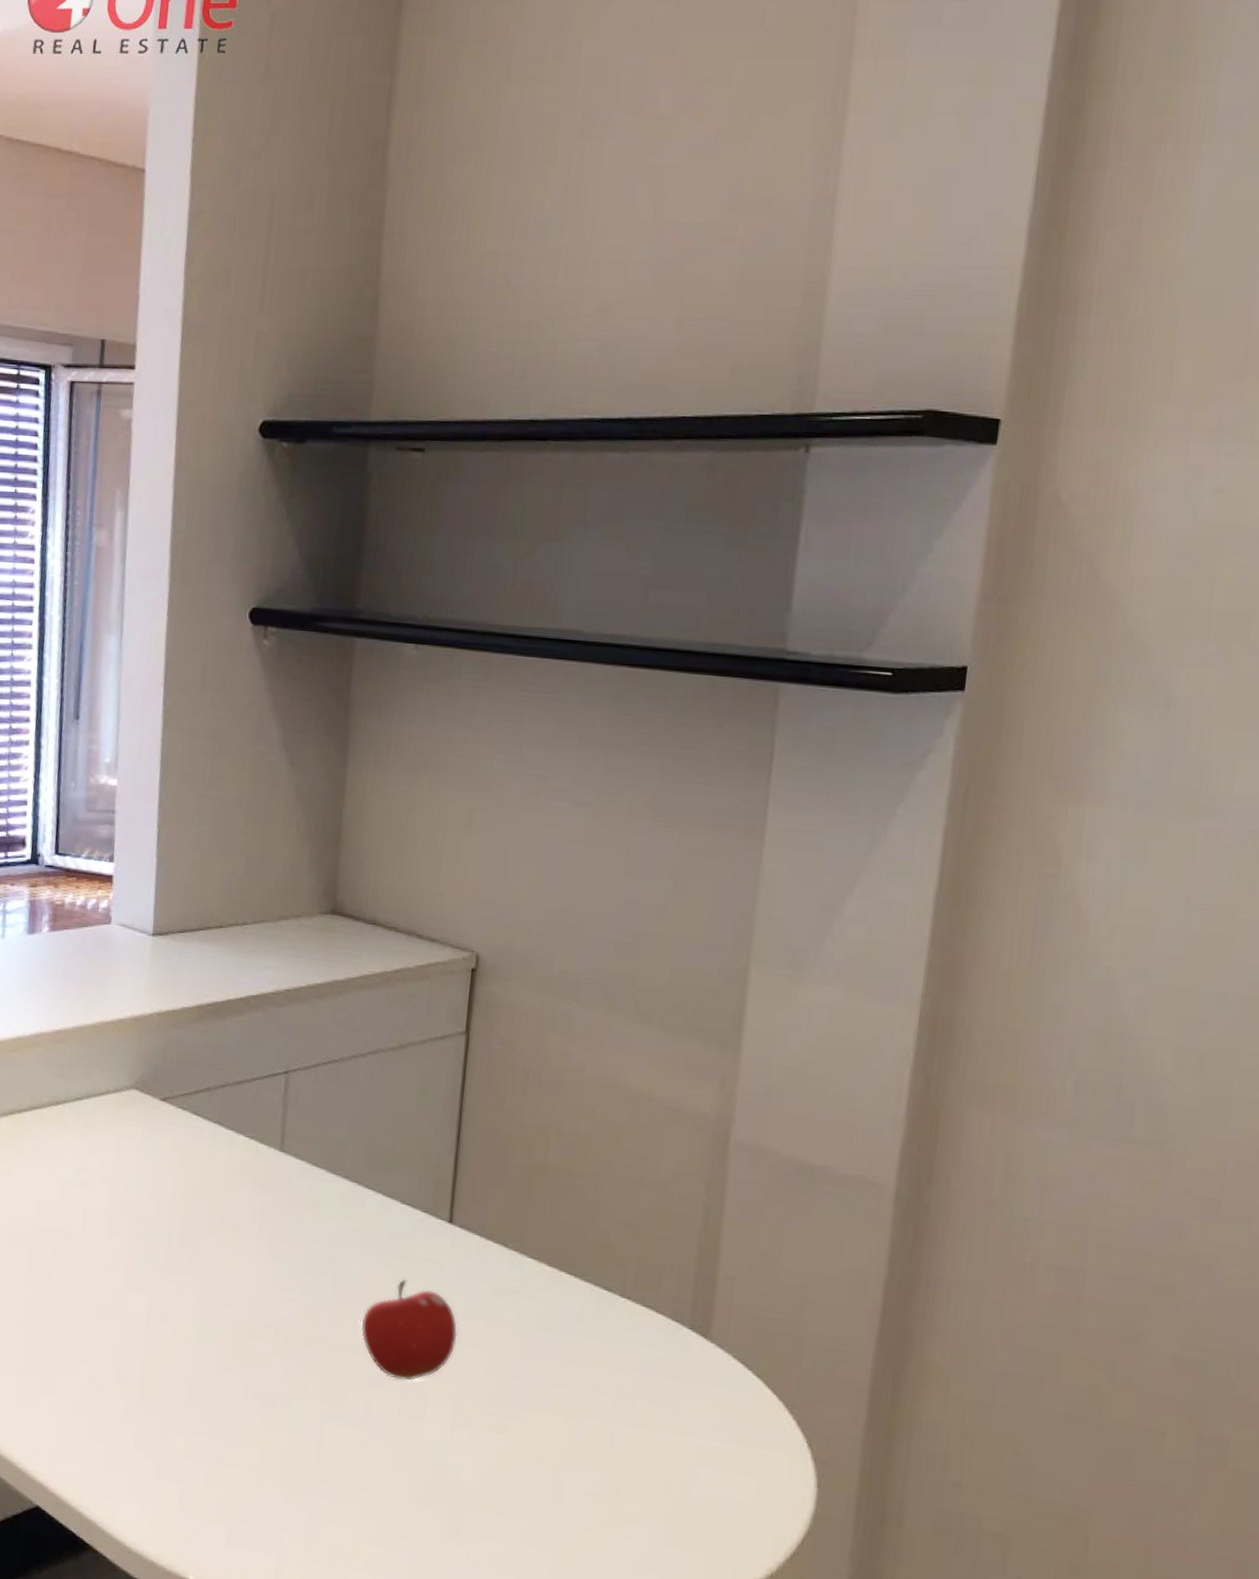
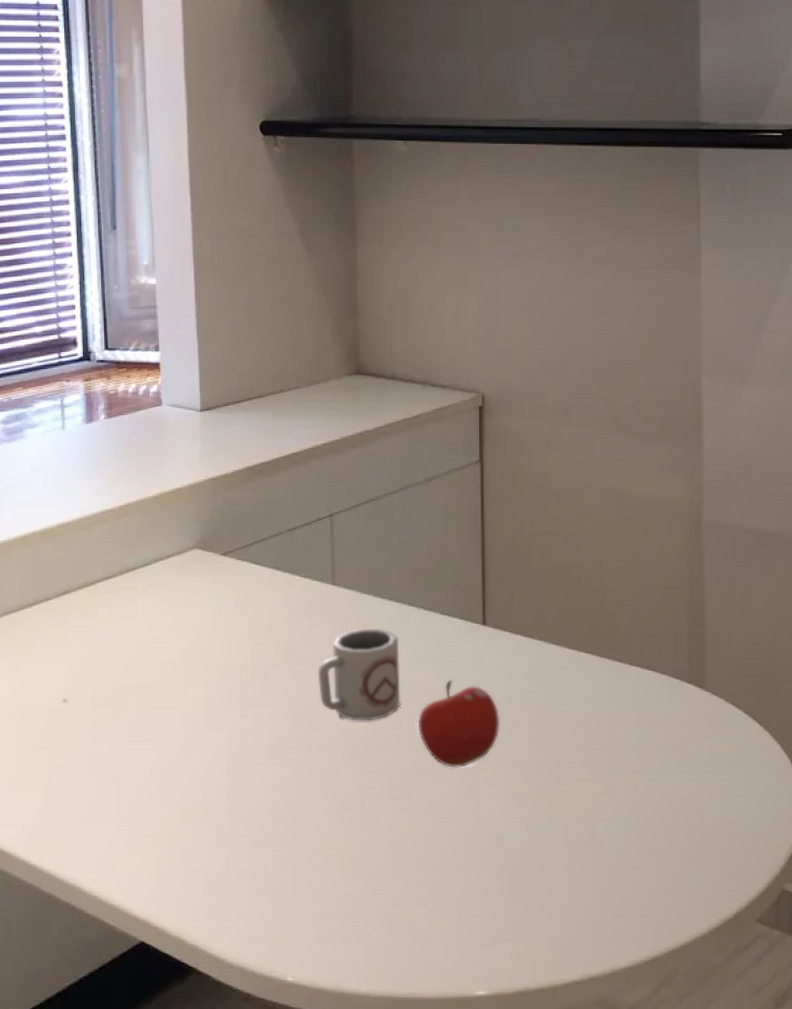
cup: none [253,1204,351,1312] -> present [318,628,400,721]

